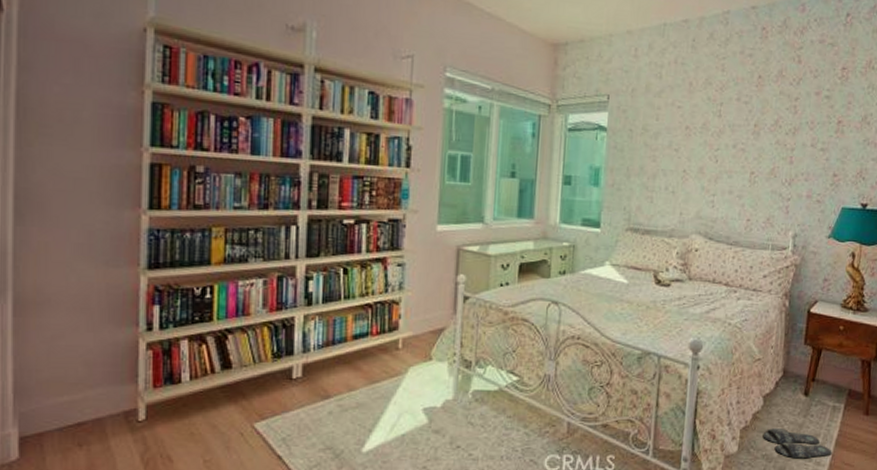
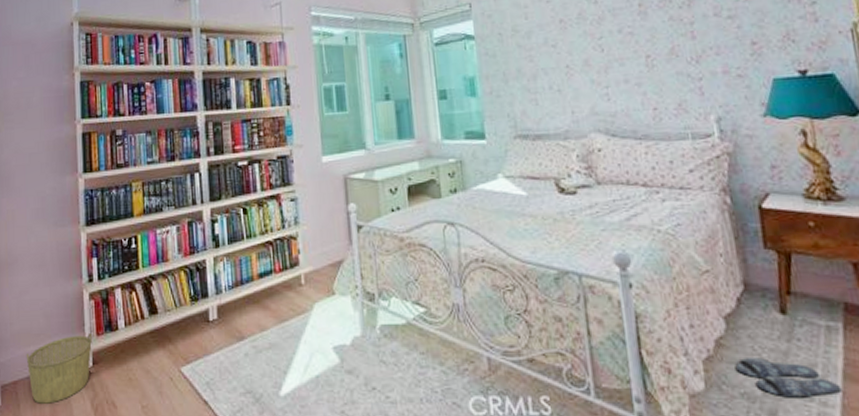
basket: none [56,384,147,457] -> present [26,332,92,404]

